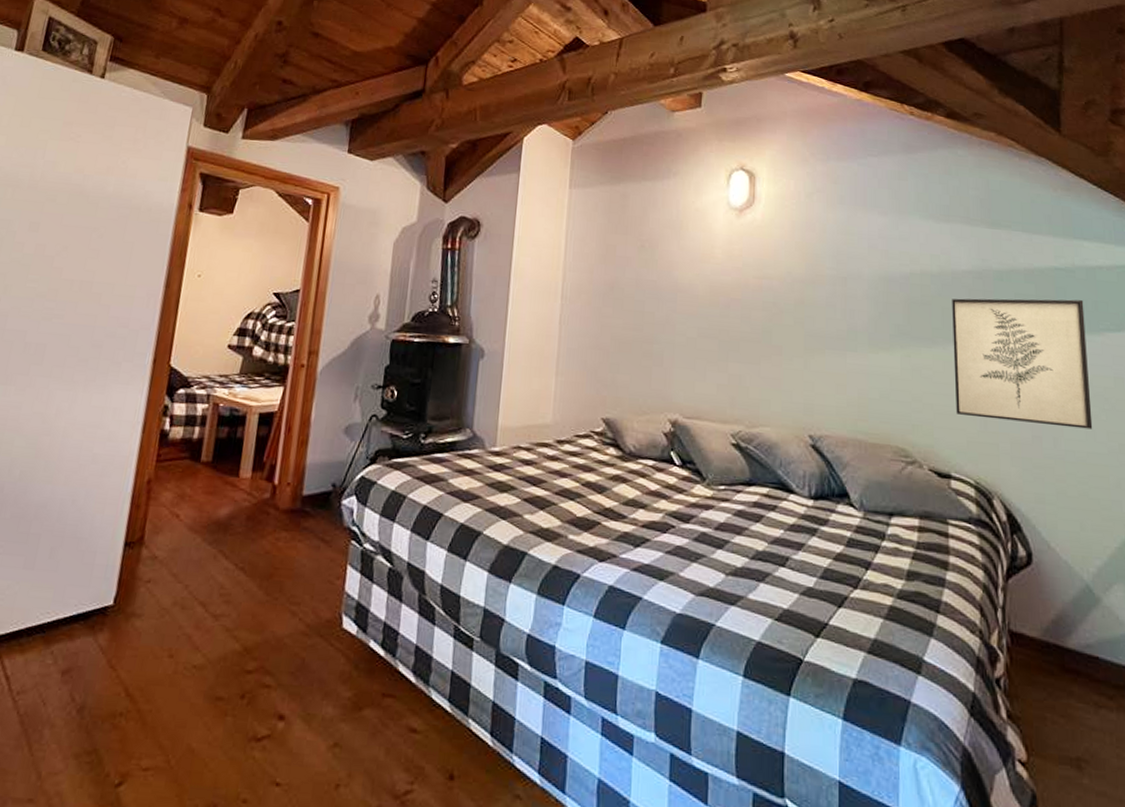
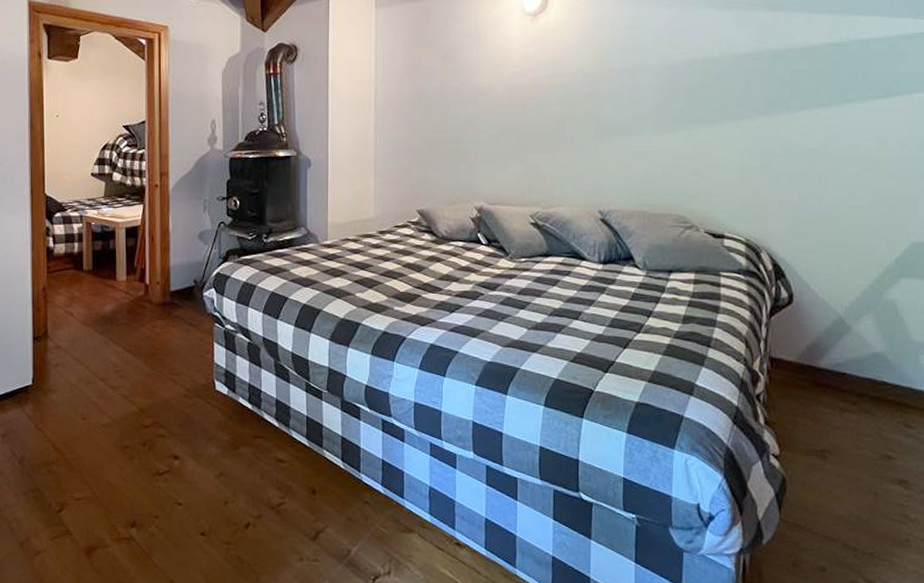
wall art: present [952,298,1093,430] -> none [730,72,856,187]

